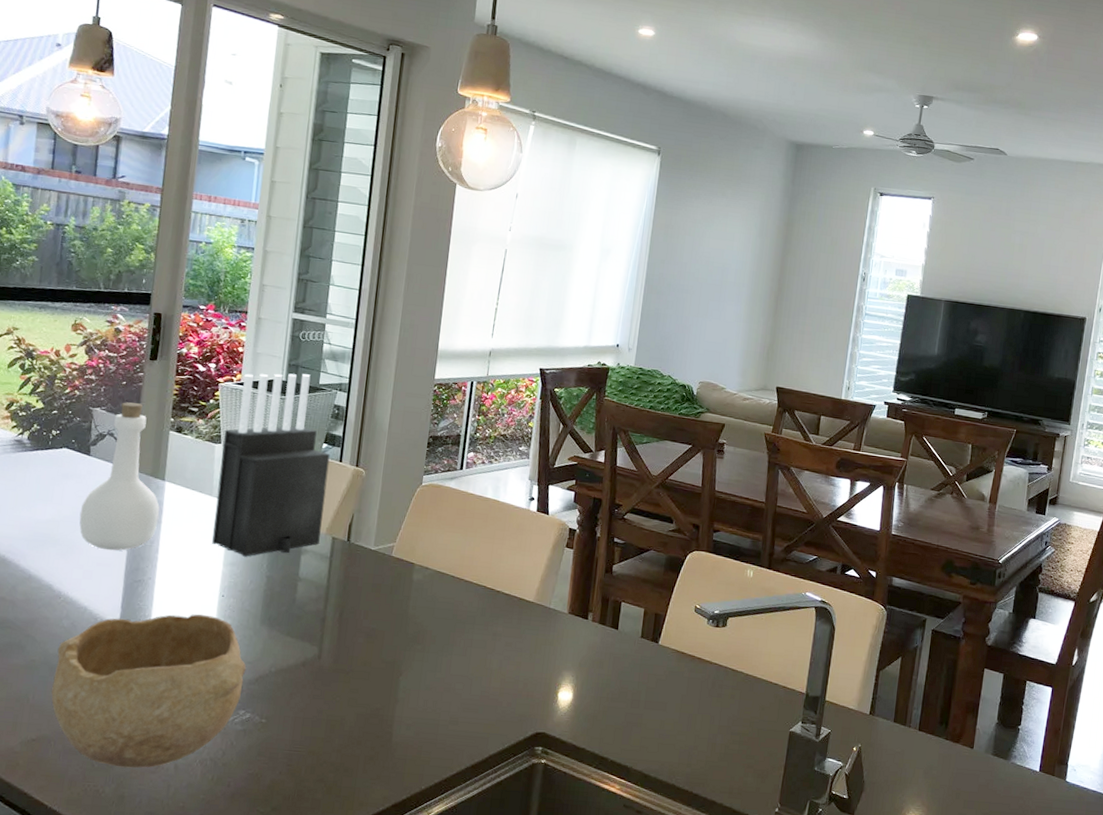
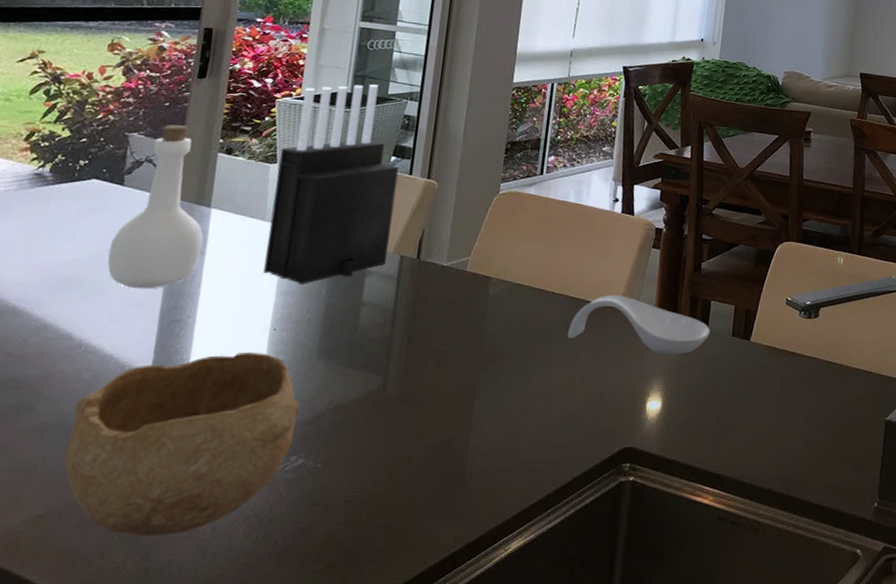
spoon rest: none [484,588,620,651] -> present [567,295,710,356]

